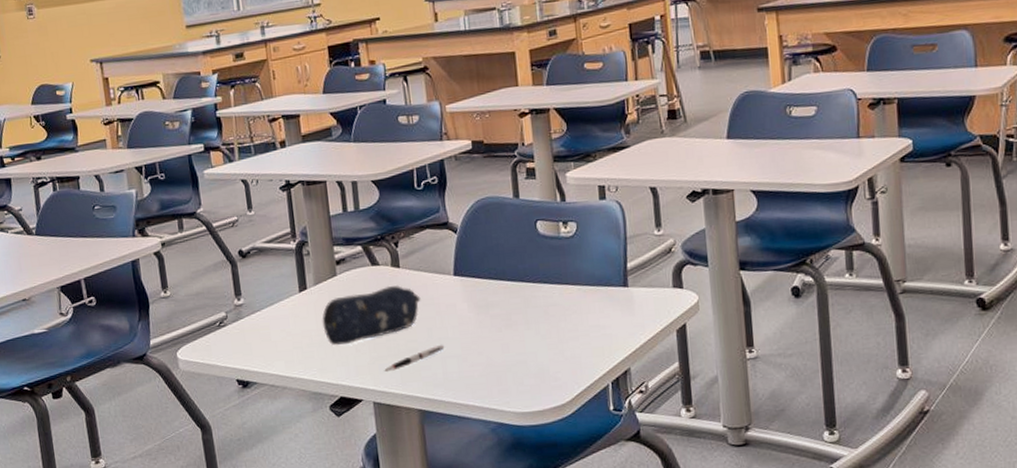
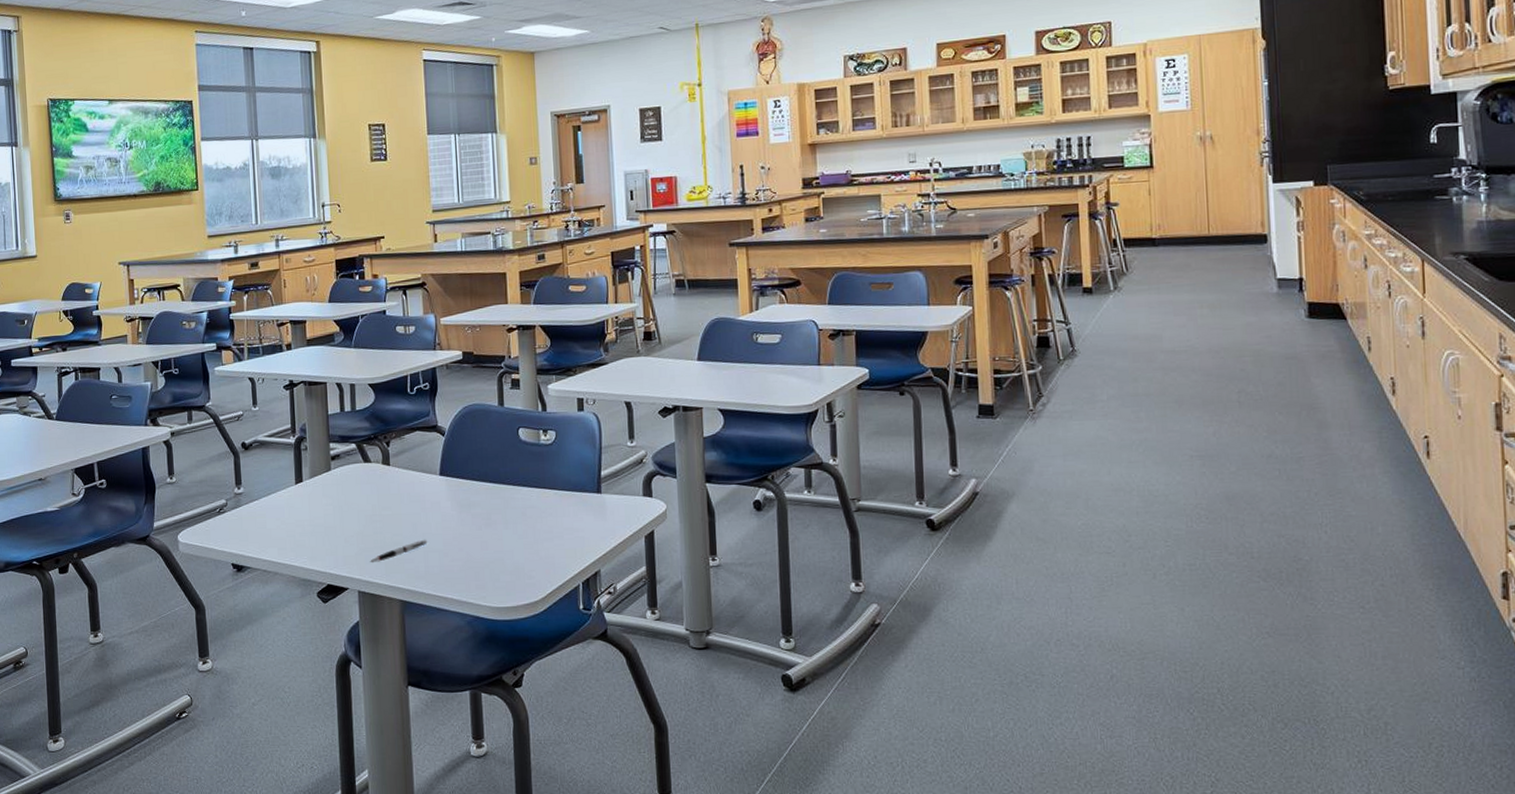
pencil case: present [322,284,421,346] -> none [315,481,408,536]

